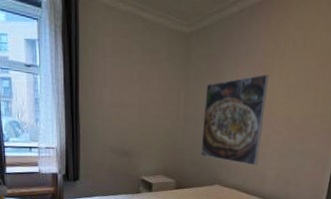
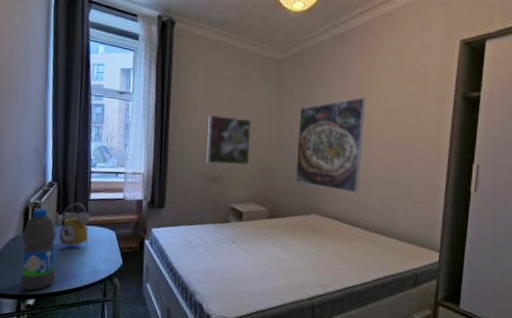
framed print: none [117,90,160,140] -> present [206,114,252,165]

